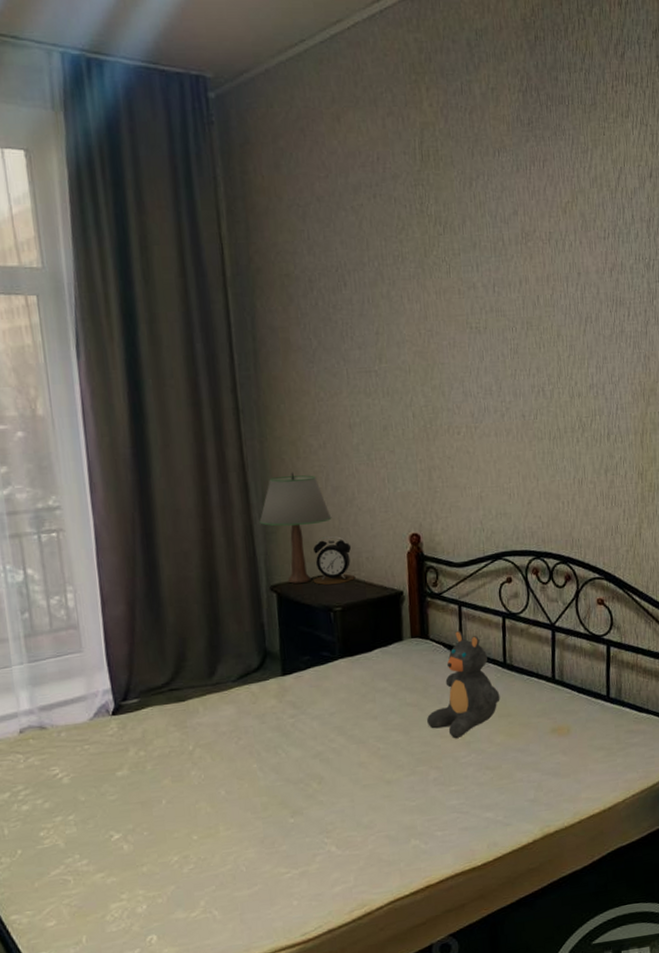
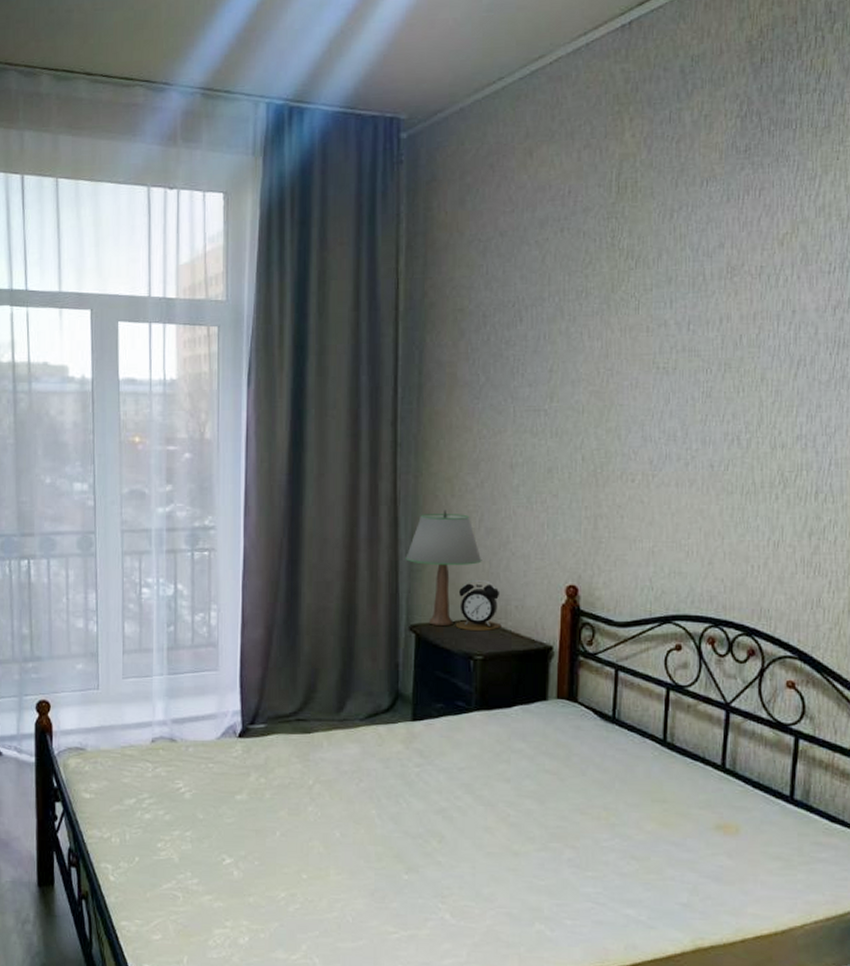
stuffed animal: present [427,630,500,738] -> none [567,696,656,817]

